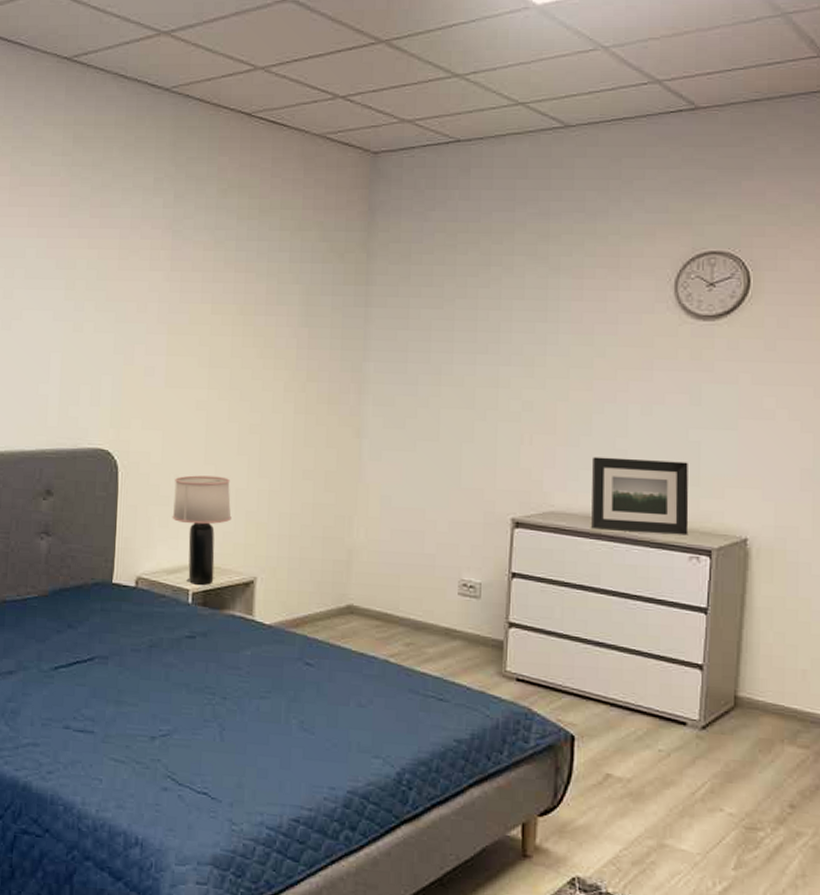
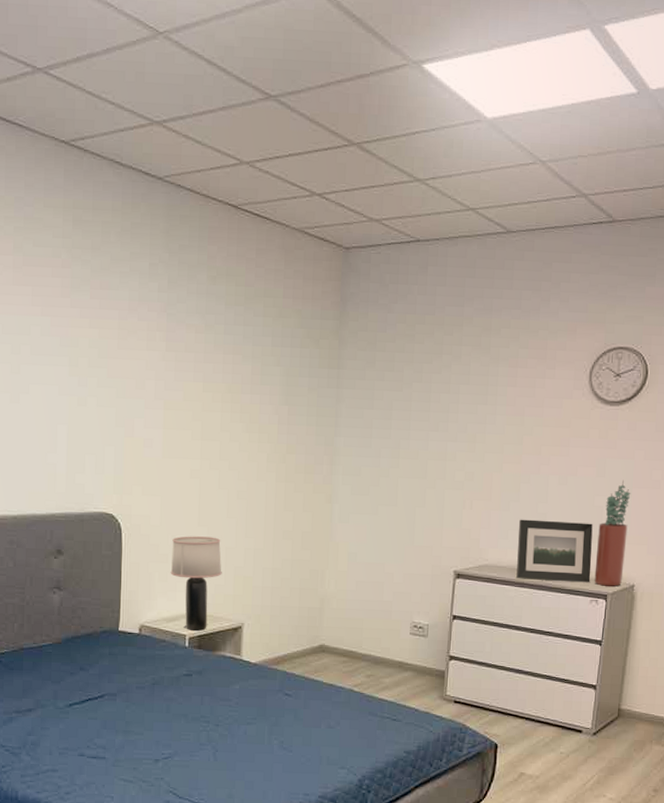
vase: none [693,409,737,540] -> present [594,480,631,587]

